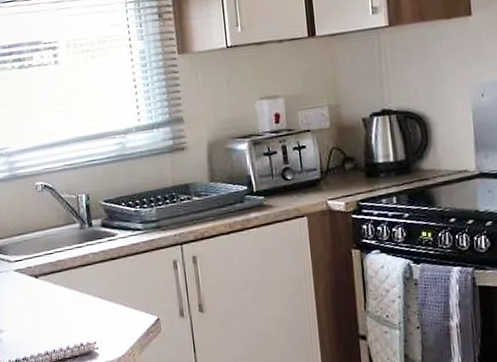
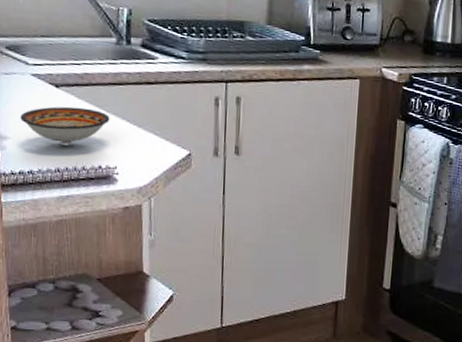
bowl: none [10,292,84,328] -> present [20,106,110,144]

